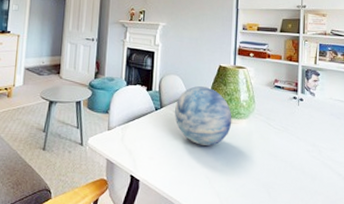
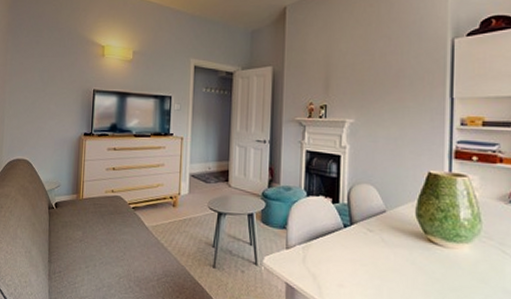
decorative orb: present [175,86,232,146] -> none [369,199,449,275]

